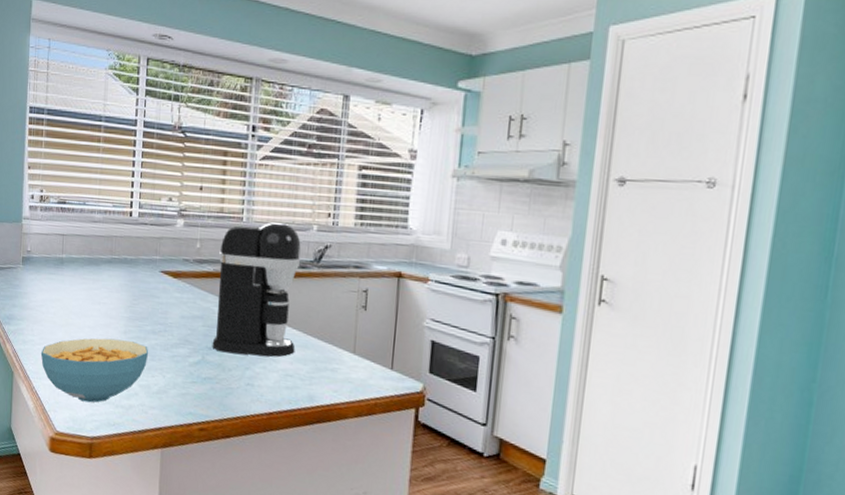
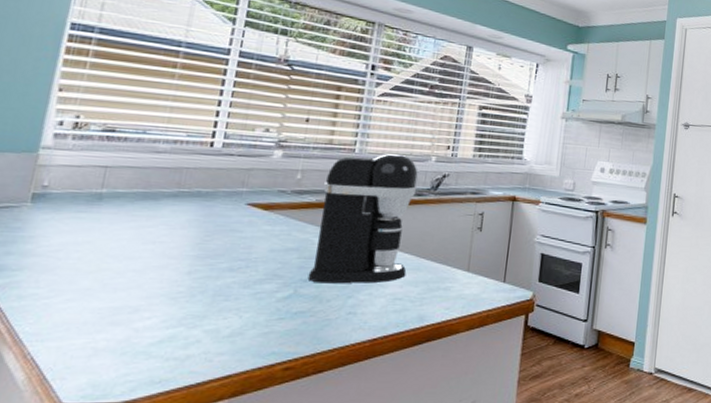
cereal bowl: present [40,338,149,403] -> none [47,281,222,361]

